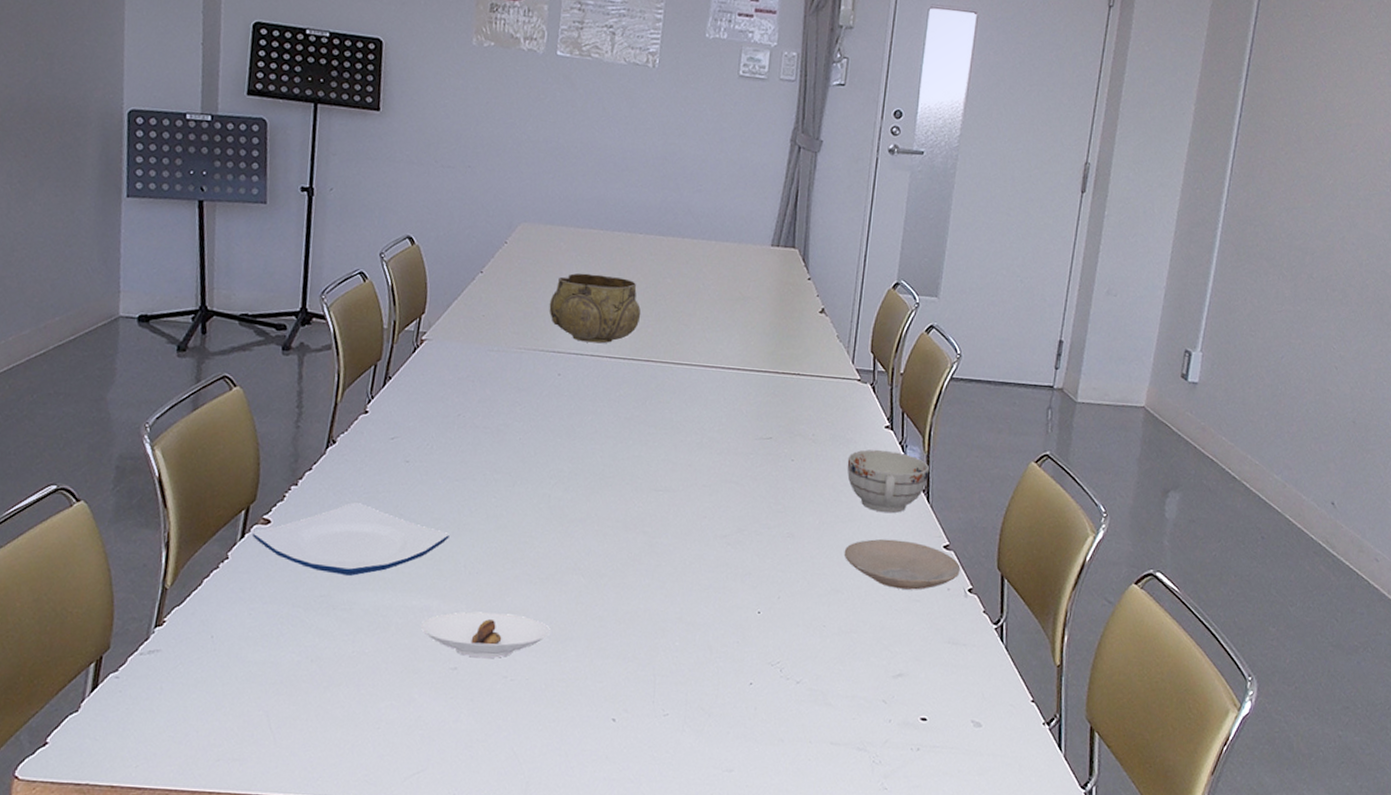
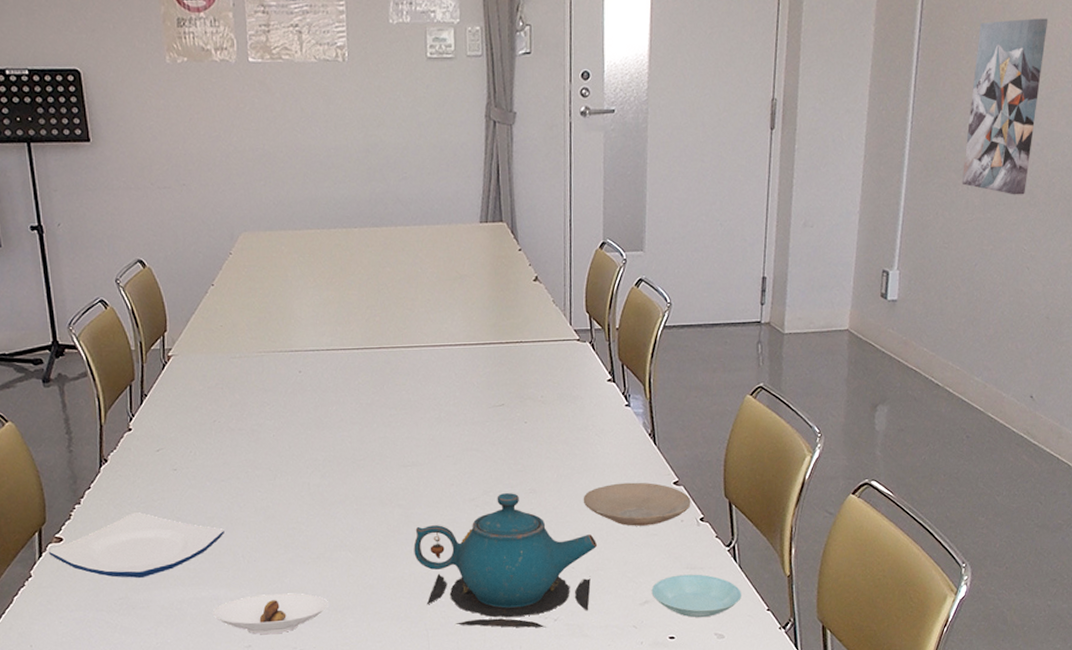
decorative bowl: present [549,273,641,344] -> none [280,272,367,338]
teapot: none [652,534,853,690] -> present [413,493,597,628]
teacup: present [847,449,929,513] -> none [576,402,652,460]
saucer: none [907,649,1005,701] -> present [651,574,741,618]
wall art: none [1273,117,1370,293] -> present [961,18,1048,195]

